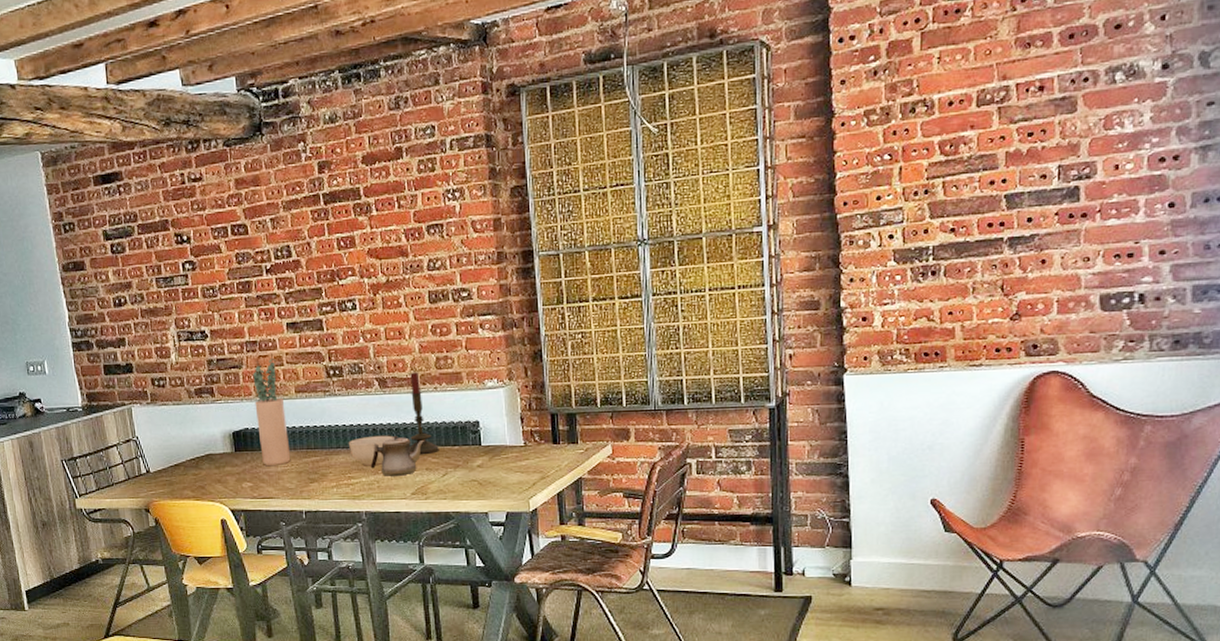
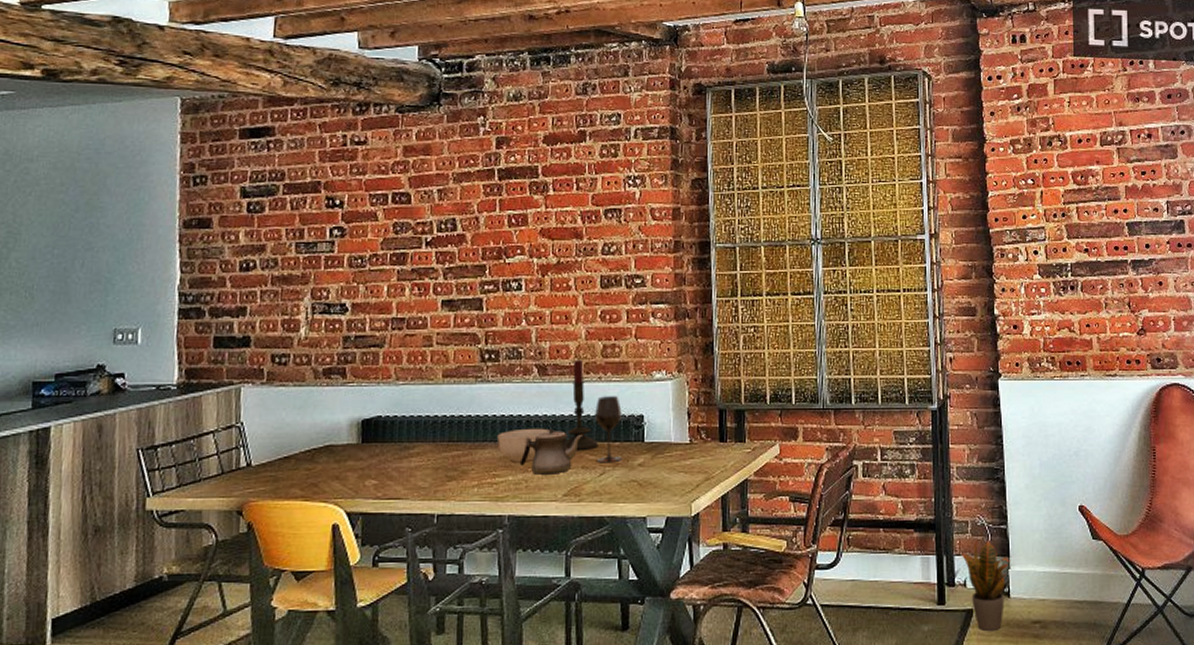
vase: present [253,353,291,467] -> none [393,332,429,461]
wineglass: none [434,404,461,465] -> present [595,396,622,463]
potted plant: none [800,533,852,616] -> present [962,541,1010,631]

